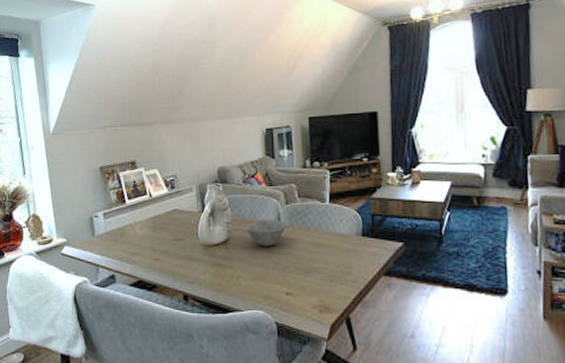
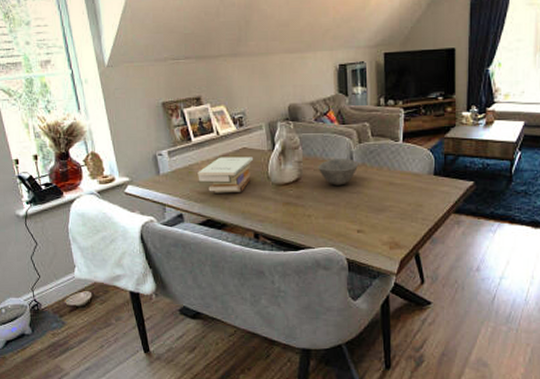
books: none [129,218,184,254] -> present [196,156,254,193]

